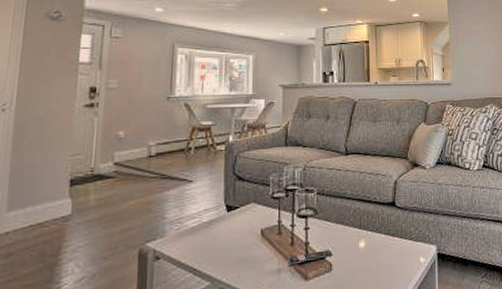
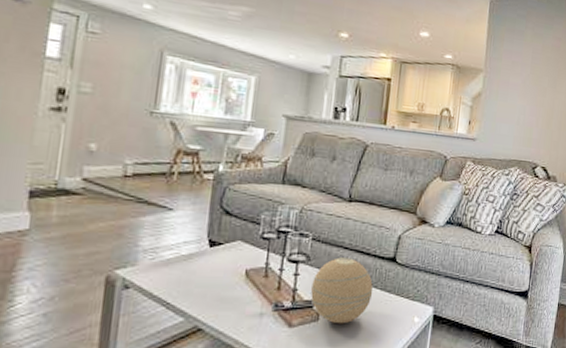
decorative orb: none [322,207,379,273] -> present [310,257,373,324]

